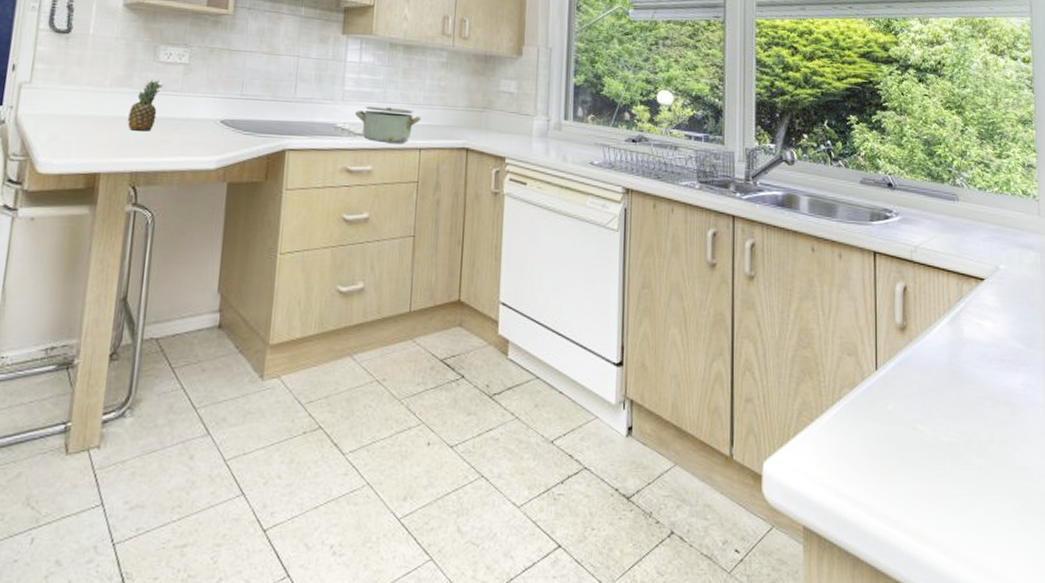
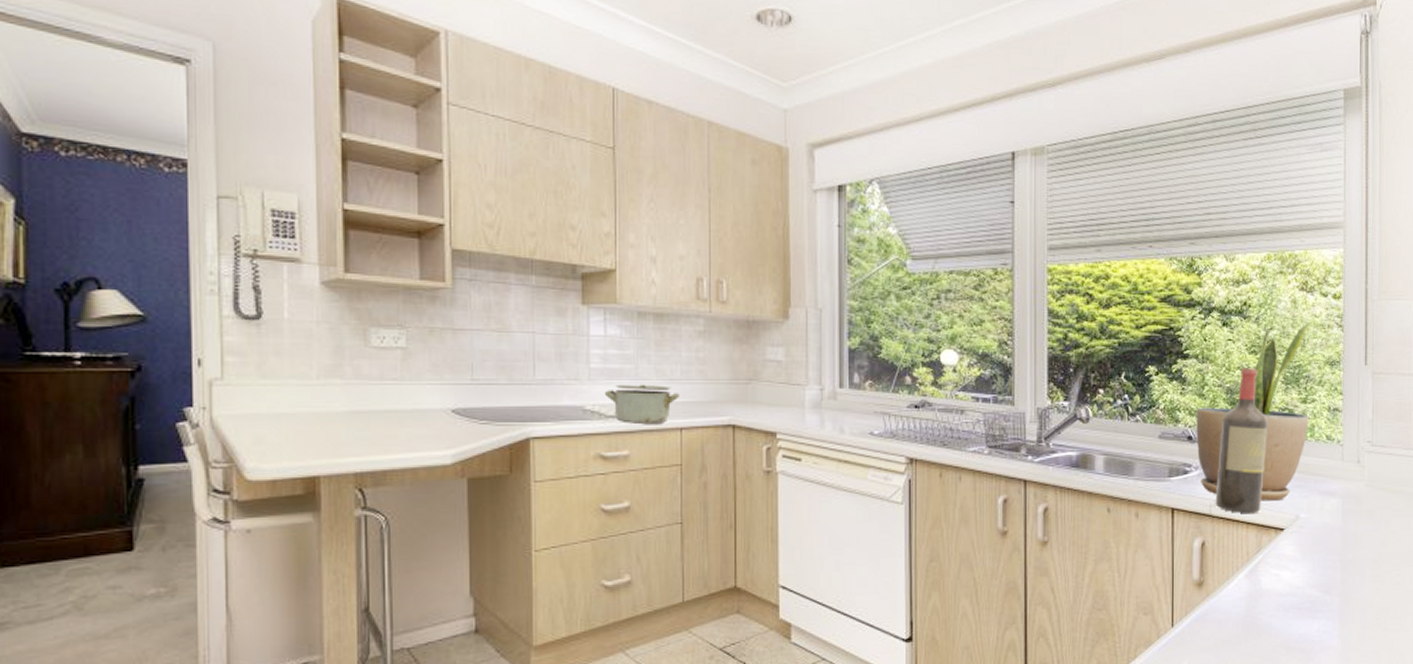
fruit: present [128,78,163,132] -> none [344,366,380,428]
potted plant: none [896,83,1004,251] -> present [1196,322,1313,501]
wine bottle: none [915,122,965,262] -> present [1215,368,1268,514]

